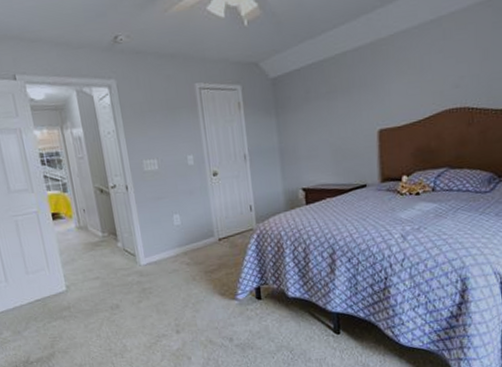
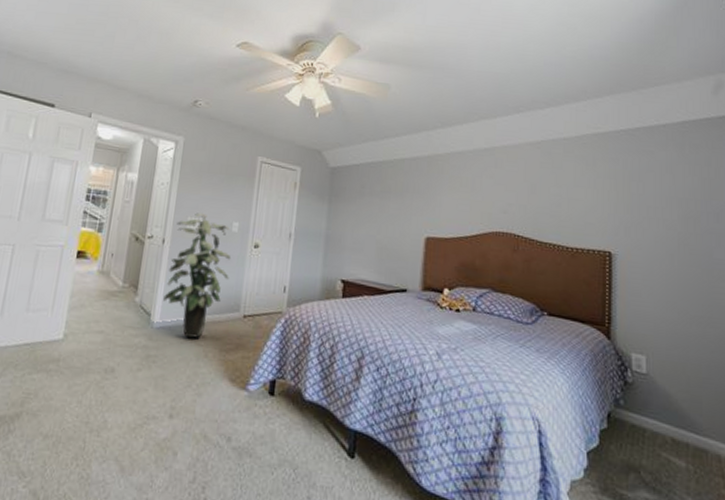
indoor plant: none [134,153,197,268] -> present [163,213,231,339]

